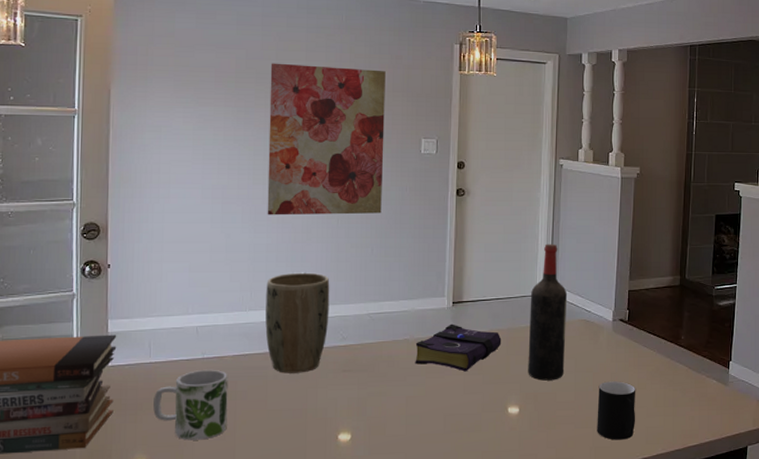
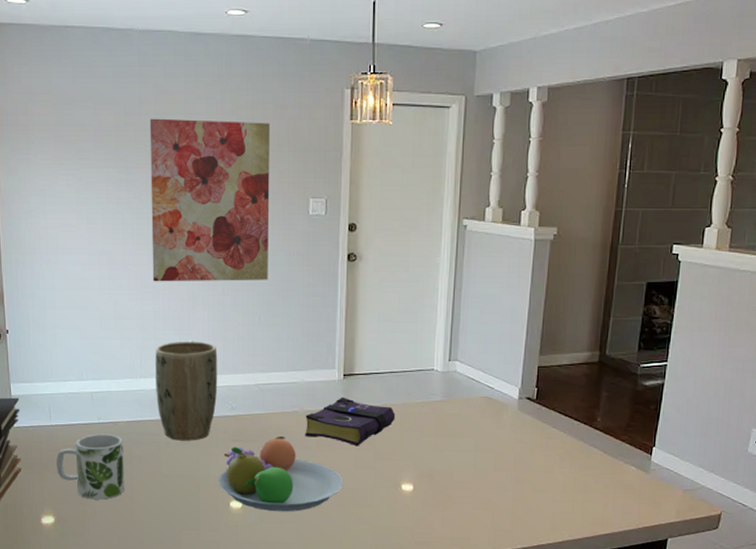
fruit bowl: none [327,364,452,442] -> present [219,435,344,512]
wine bottle: present [528,243,568,381] -> none [423,314,469,459]
cup: present [597,381,636,440] -> none [497,463,543,524]

